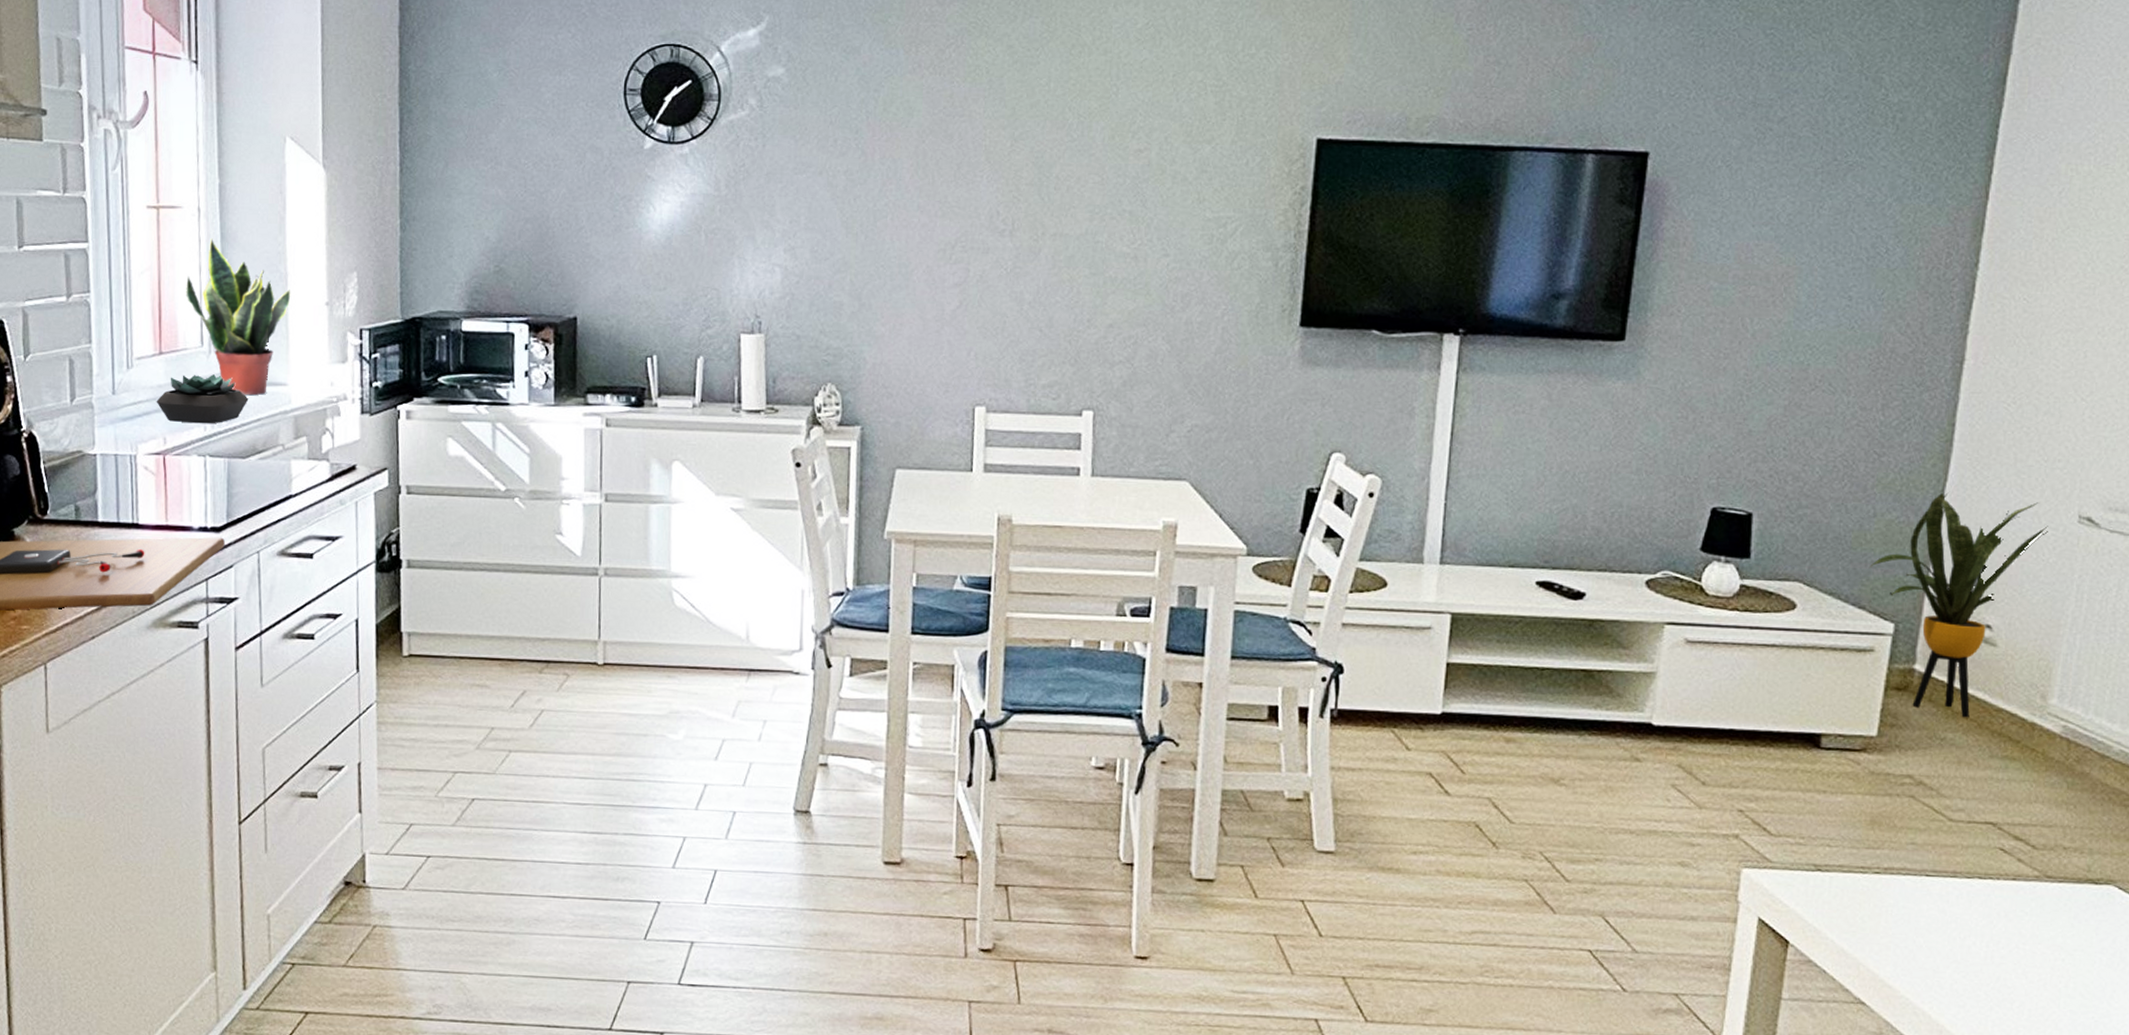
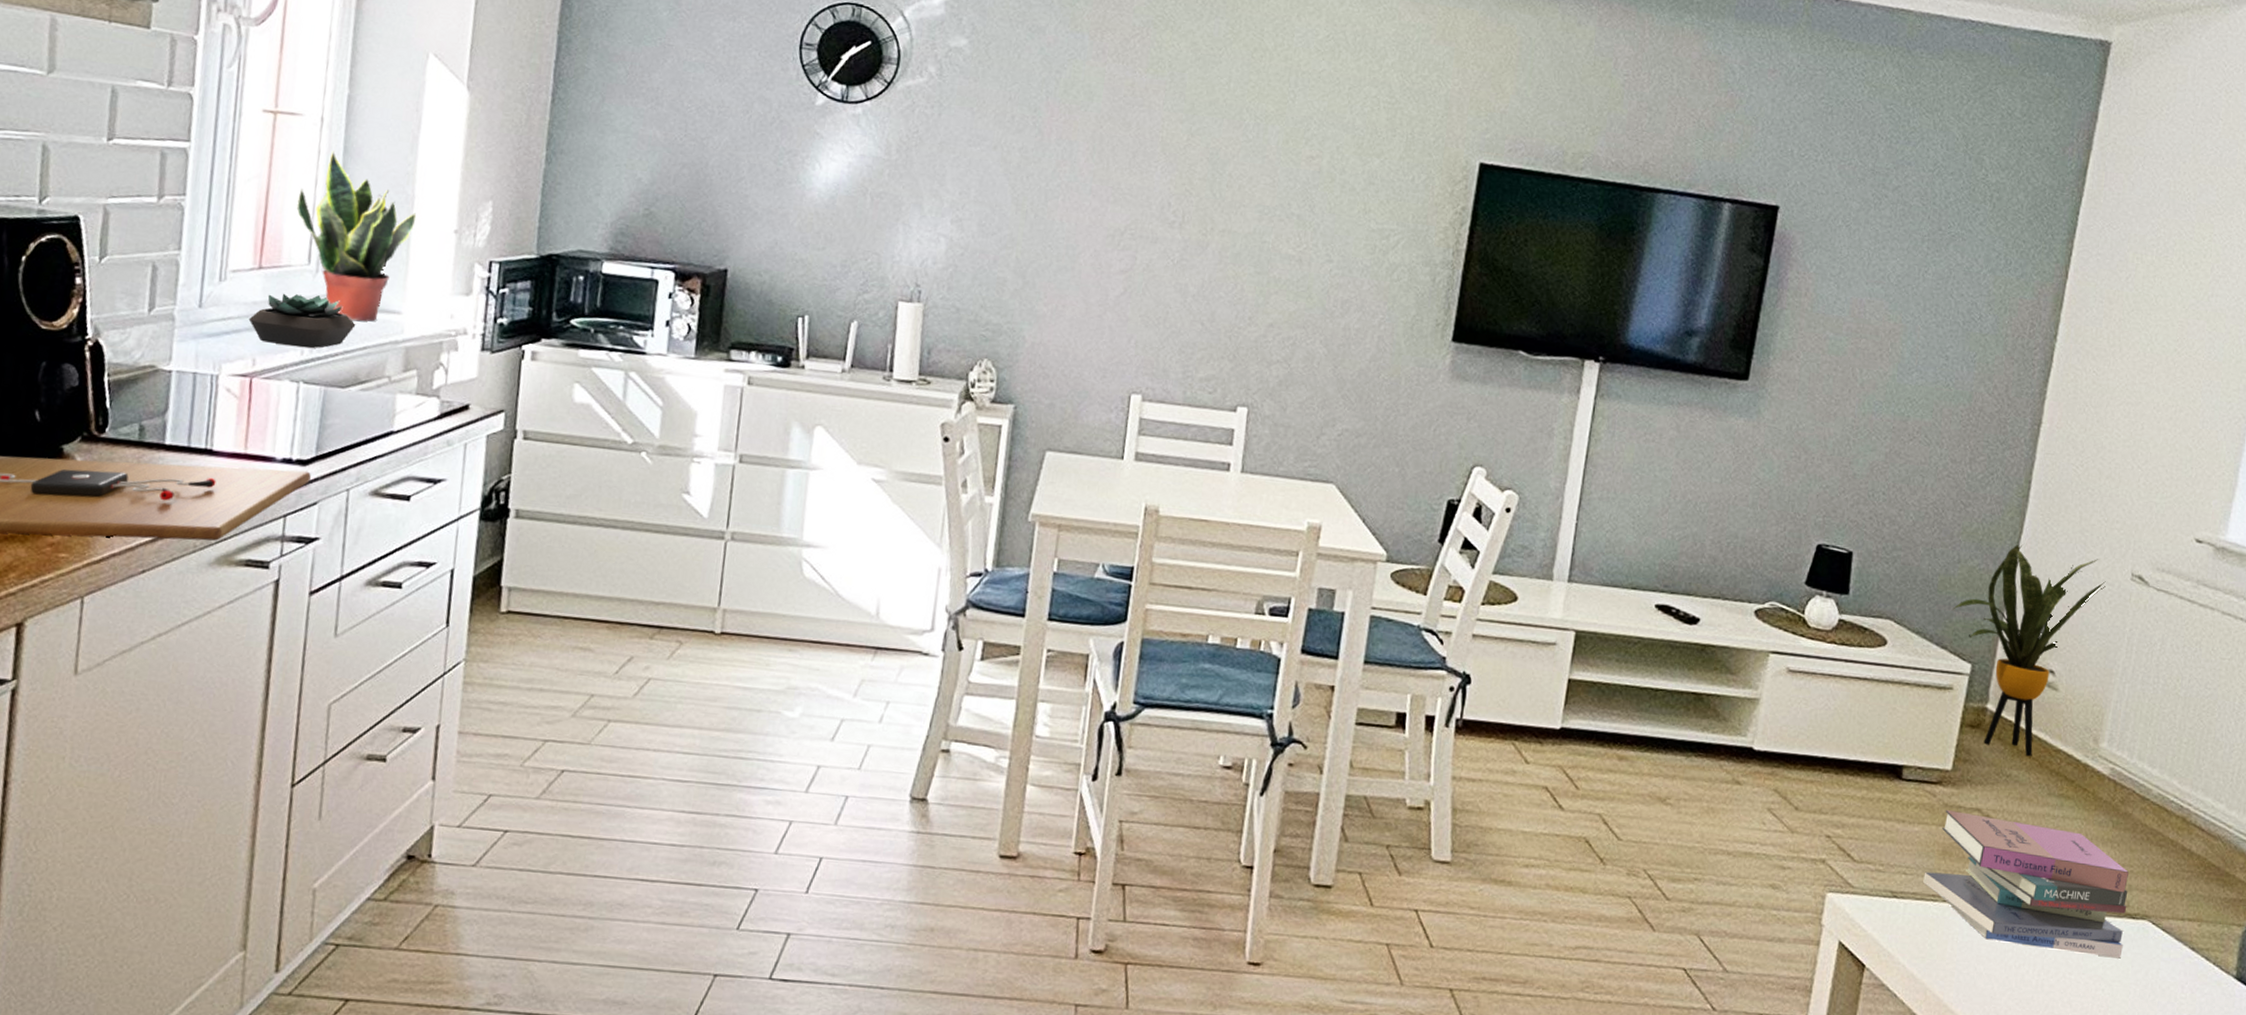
books: none [1850,778,2089,927] -> present [1923,810,2129,959]

